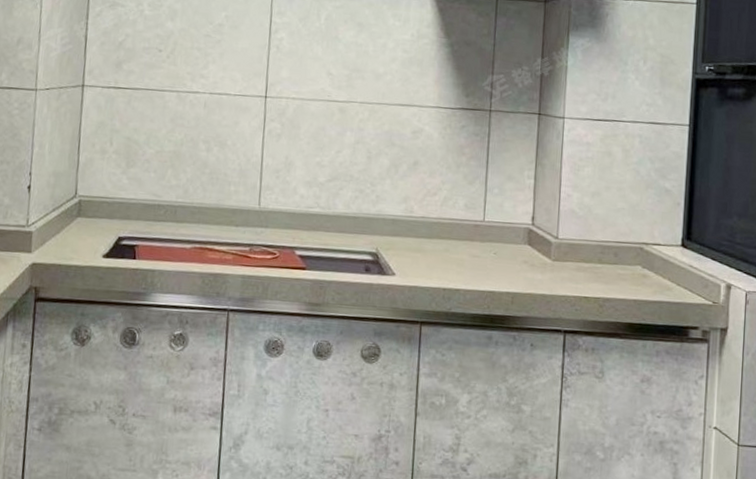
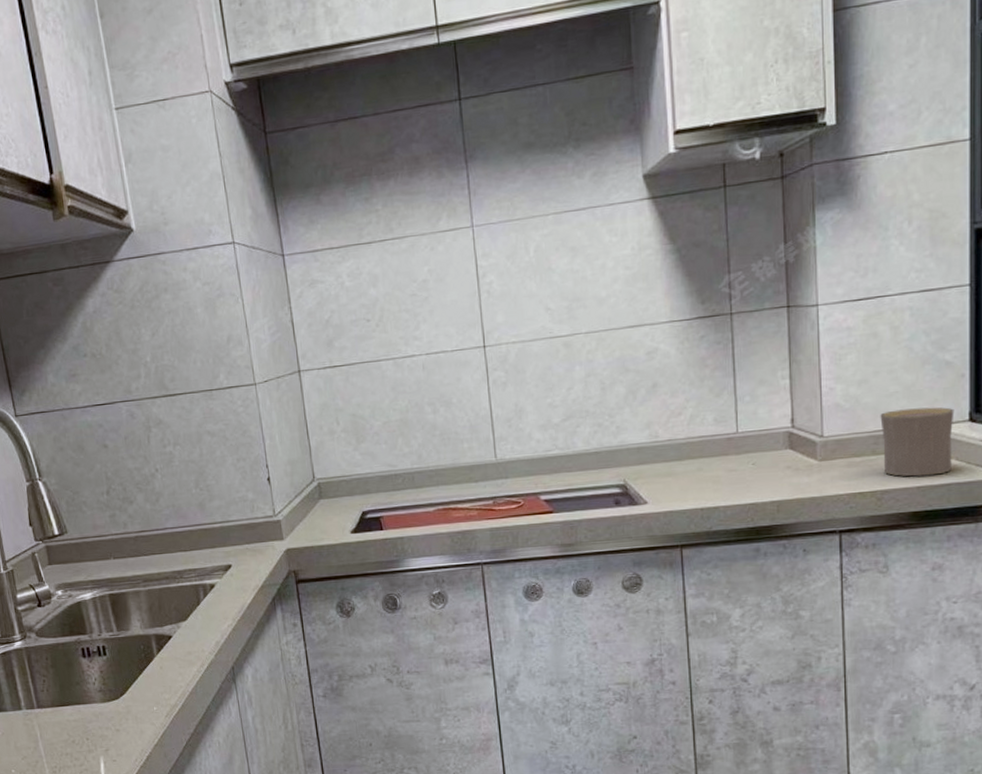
cup: none [607,224,670,291] -> present [880,407,954,477]

